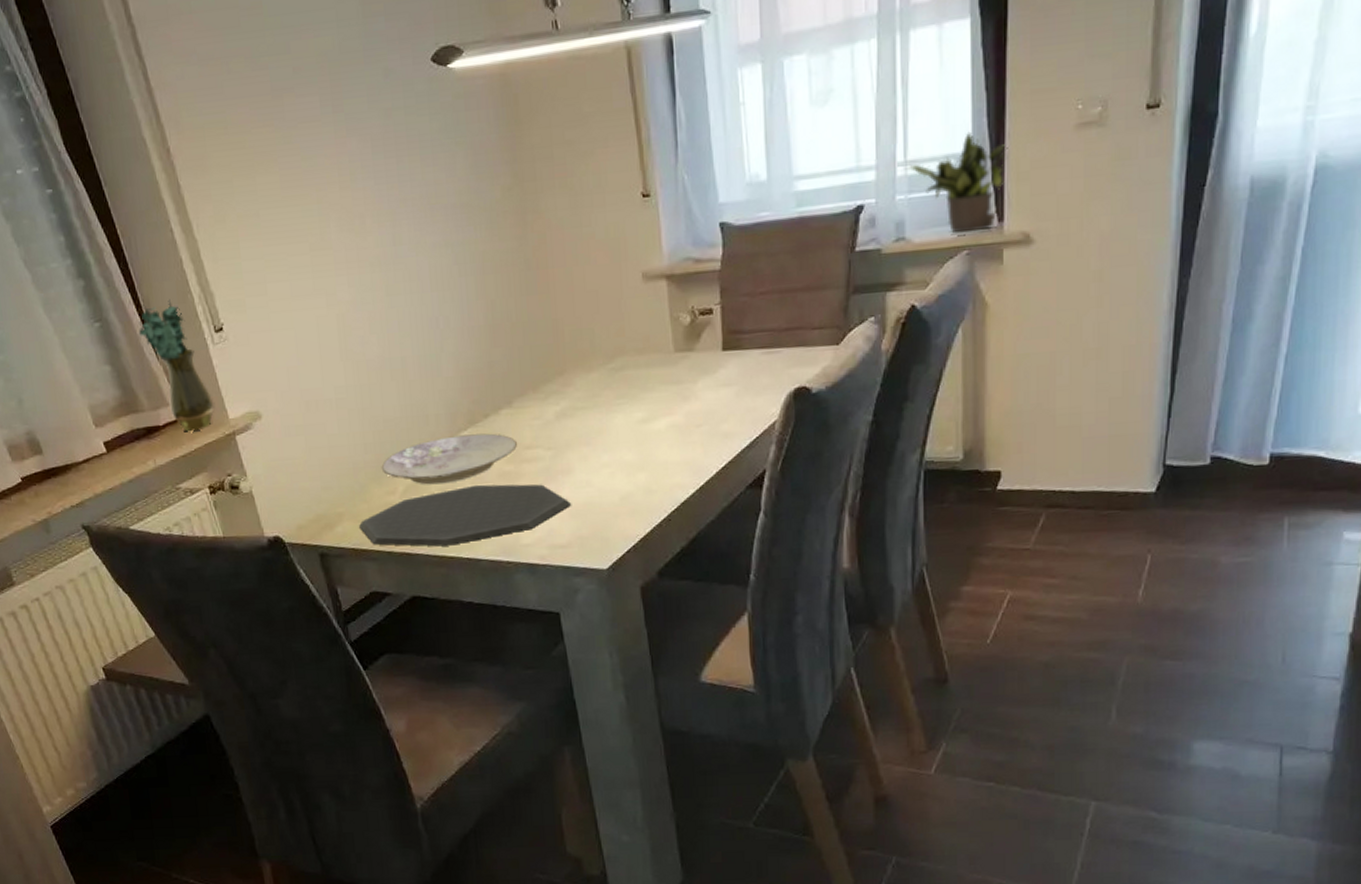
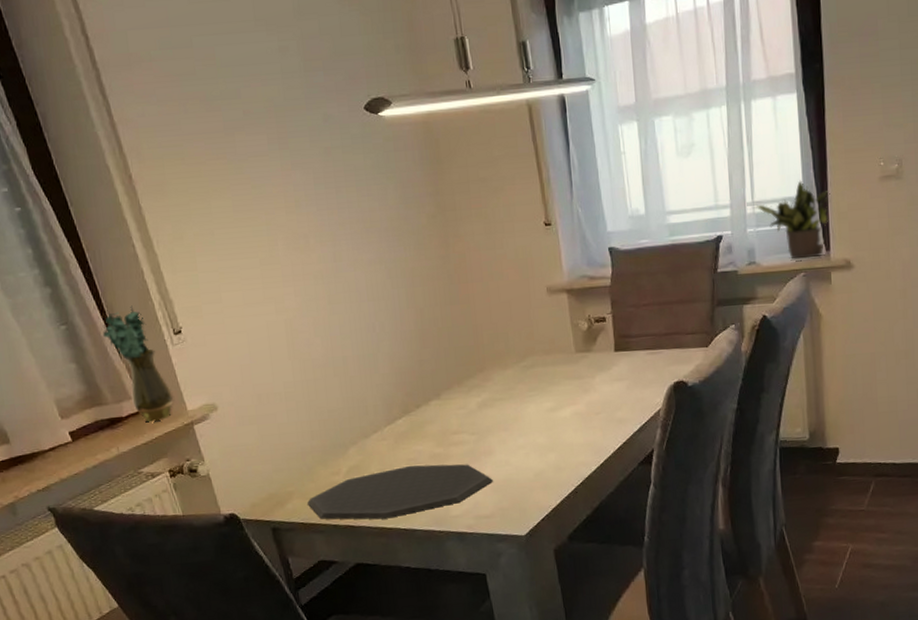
plate: present [381,433,518,485] -> none [326,421,446,466]

